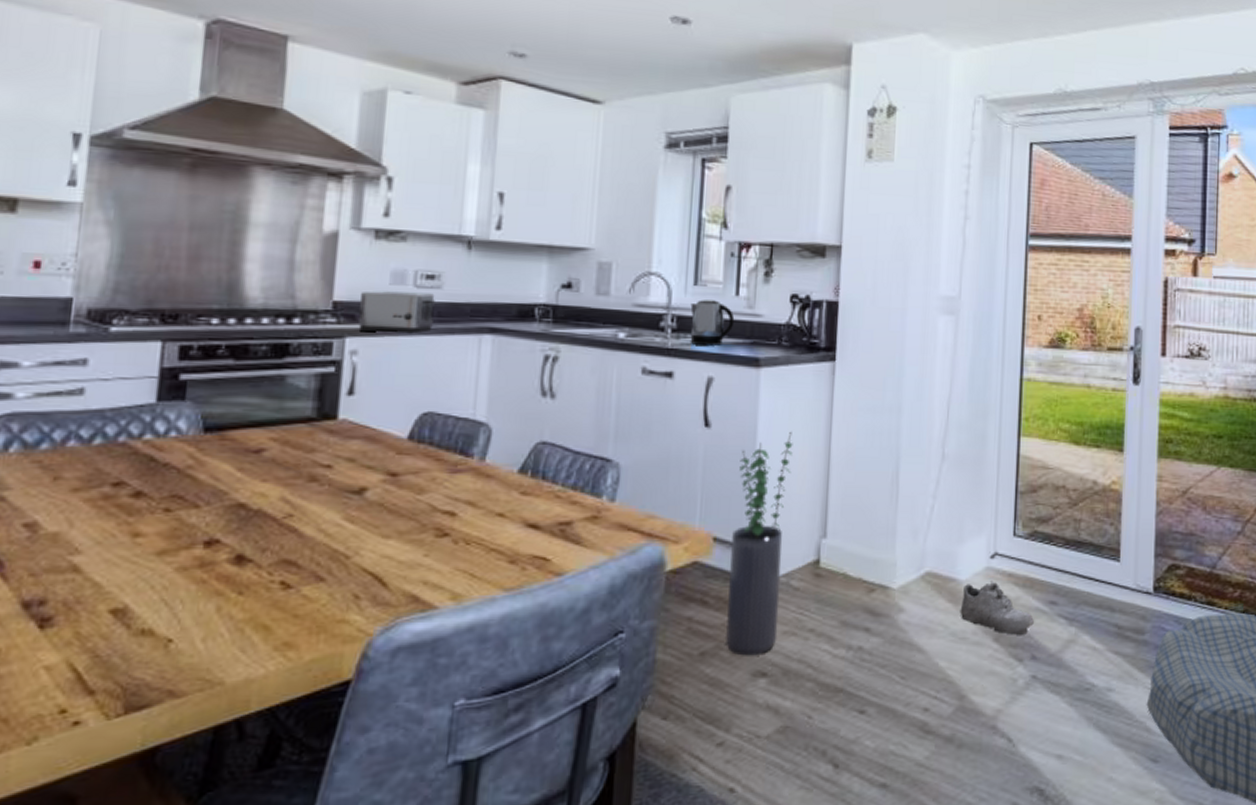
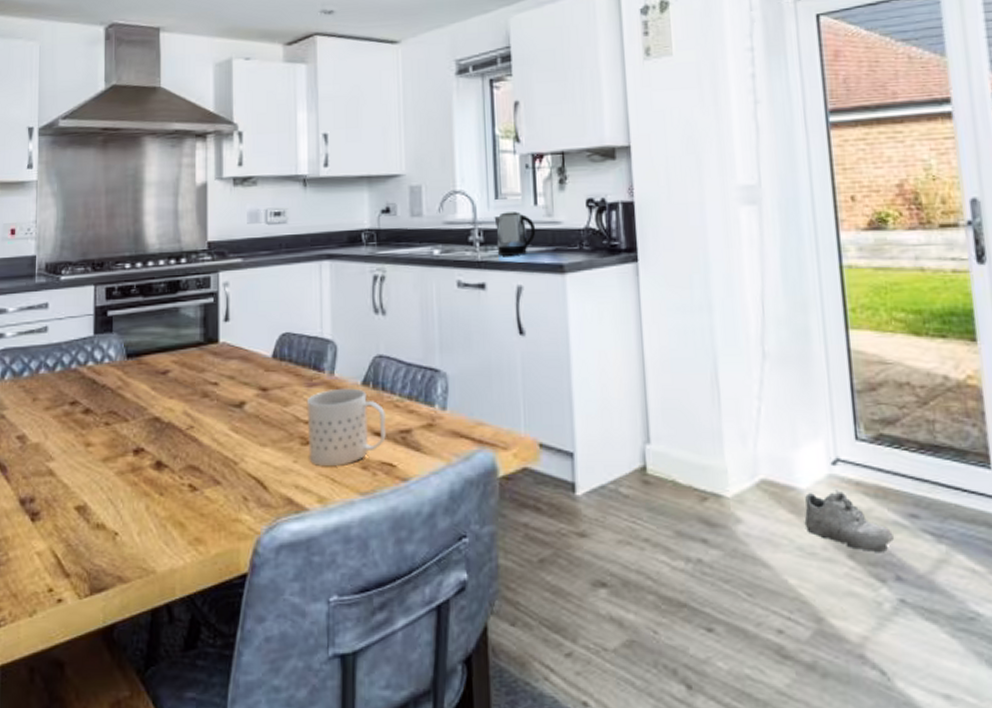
toaster: present [358,290,435,334] -> none [228,228,283,266]
mug: none [444,476,545,560] -> present [306,388,387,466]
vase: present [724,431,793,656] -> none [556,335,613,565]

